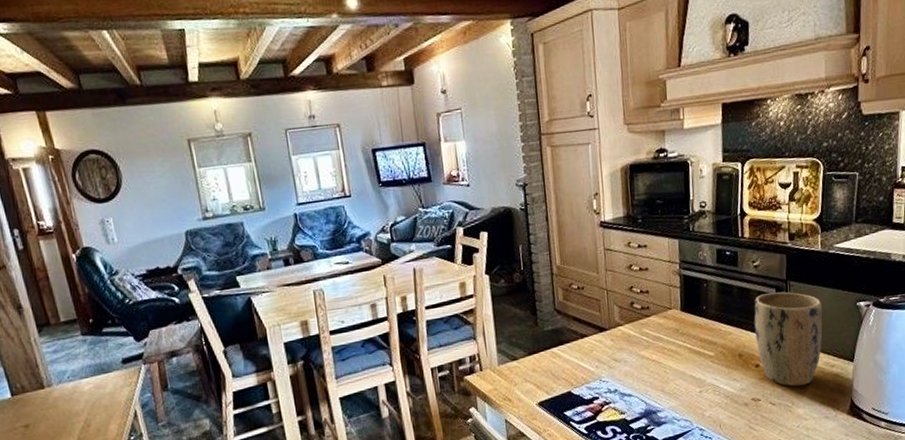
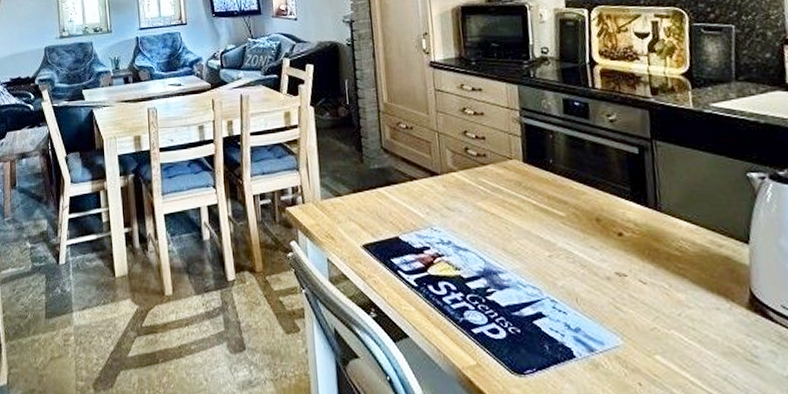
plant pot: present [754,291,823,387] -> none [612,152,704,265]

